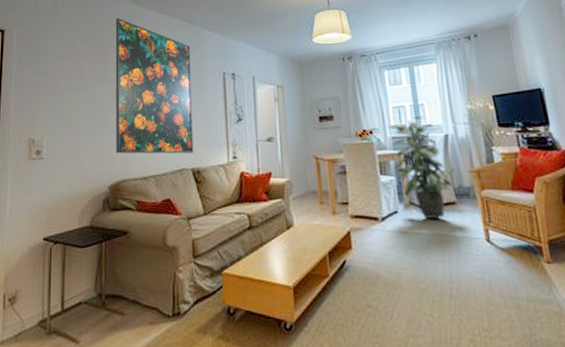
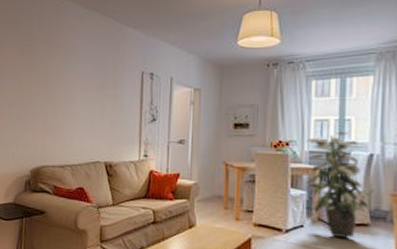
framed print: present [115,17,194,154] -> none [38,11,112,148]

